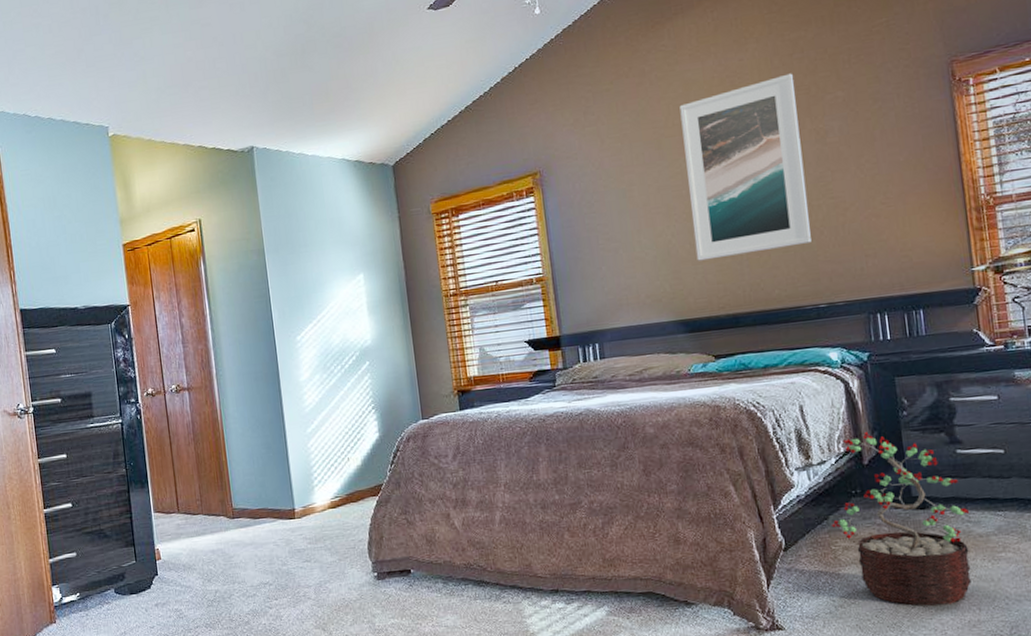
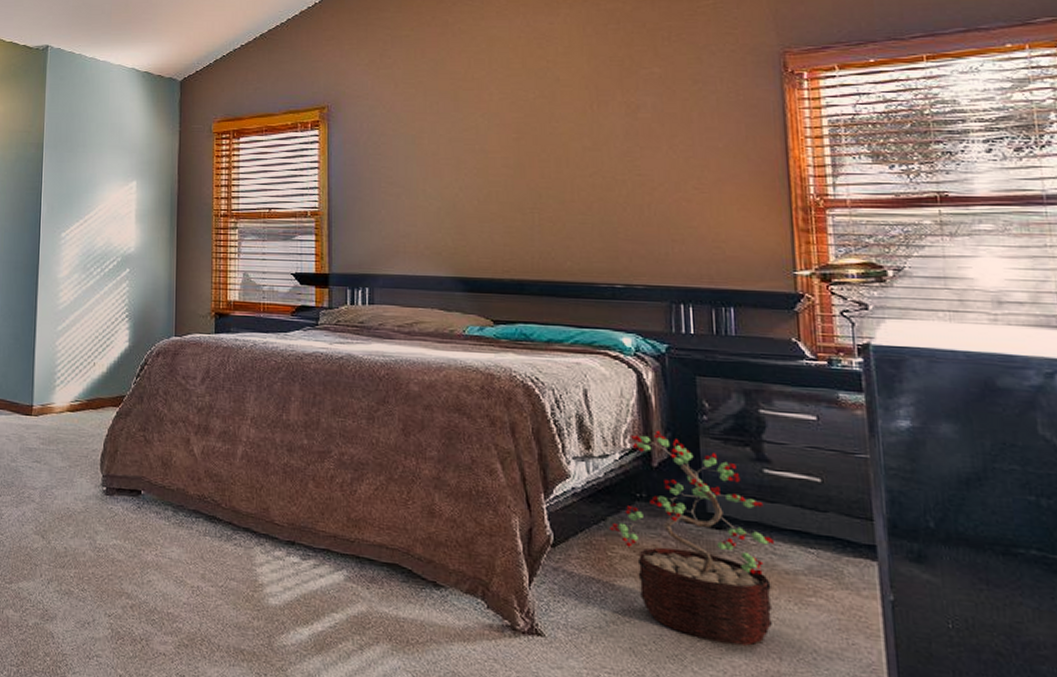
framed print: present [679,73,812,261] -> none [481,43,612,220]

